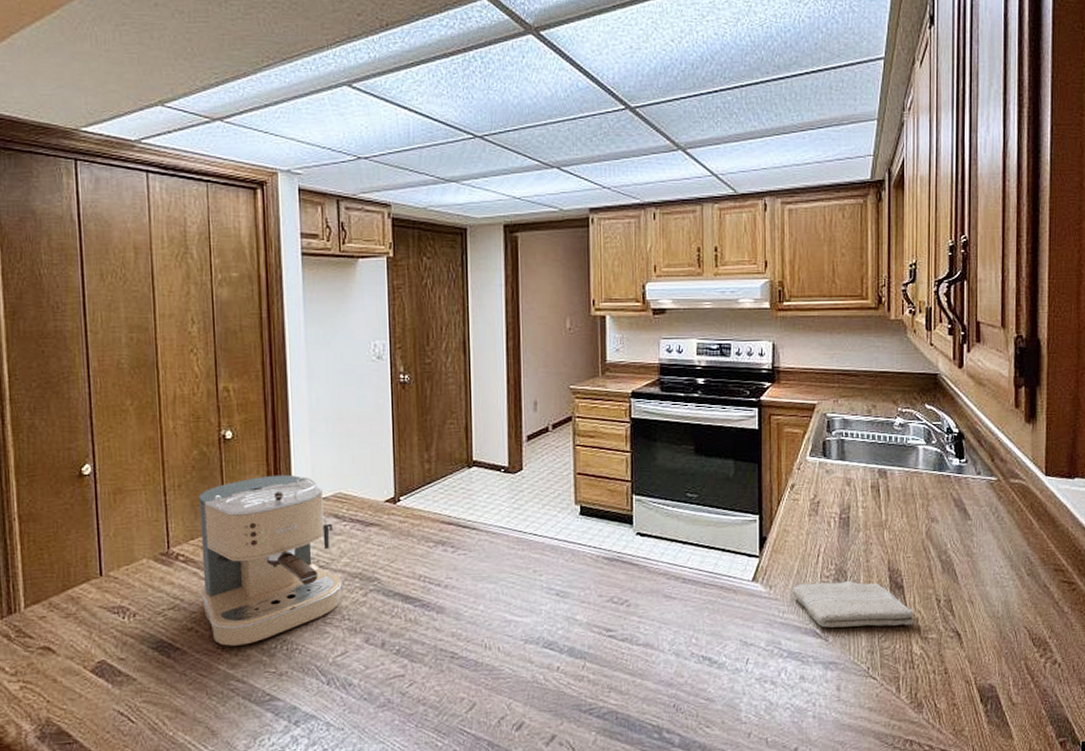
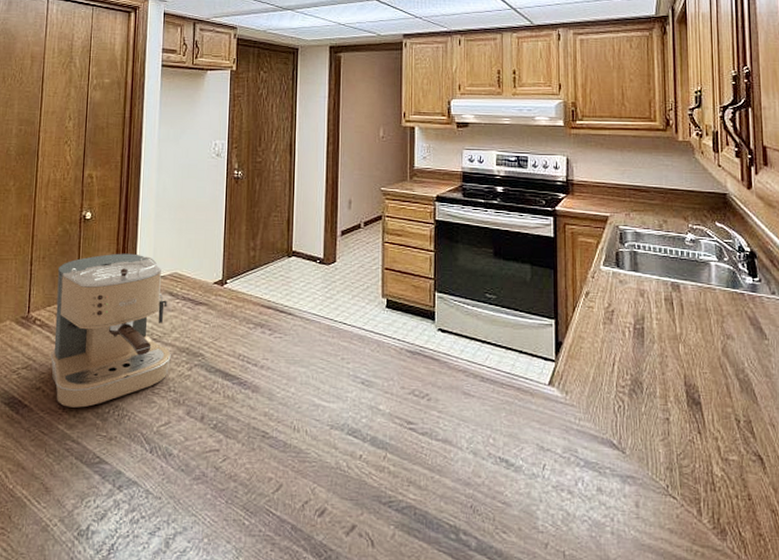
washcloth: present [791,581,914,628] -> none [587,391,713,445]

